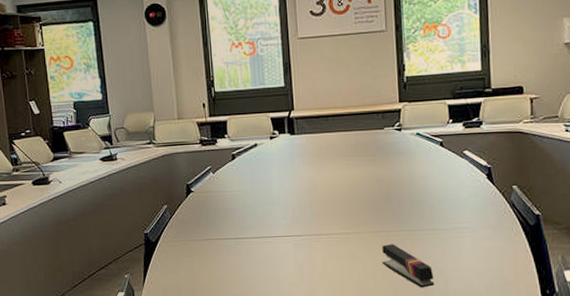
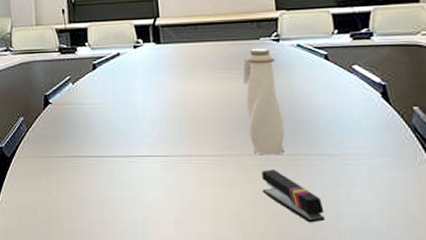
water bottle: none [368,136,403,232] -> present [242,47,285,155]

